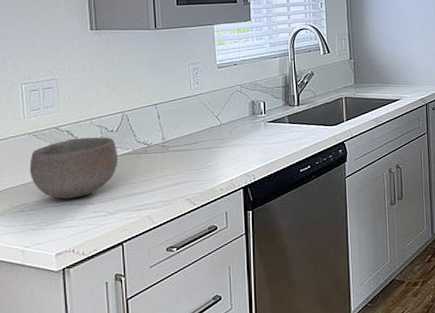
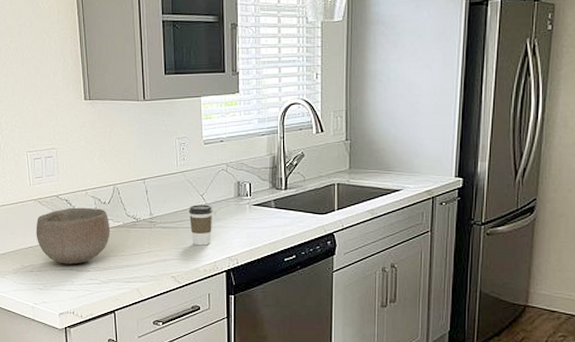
coffee cup: none [203,125,229,166] -> present [188,205,213,246]

